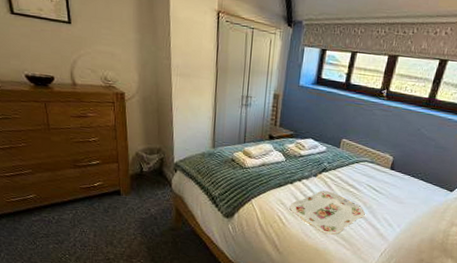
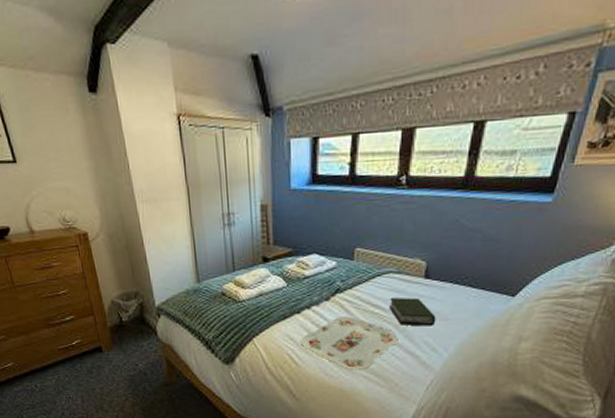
book: none [361,181,395,207] -> present [388,297,436,326]

